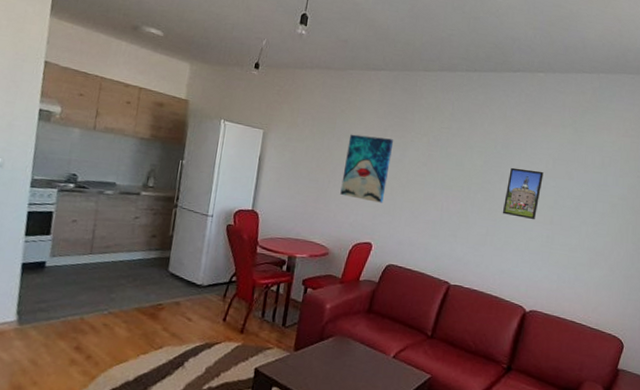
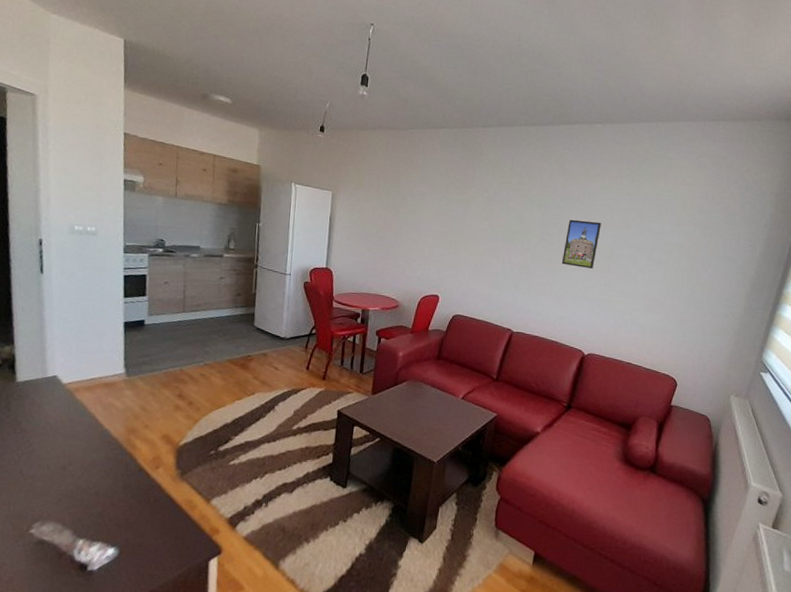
wall art: present [340,134,394,203] -> none [407,192,456,258]

